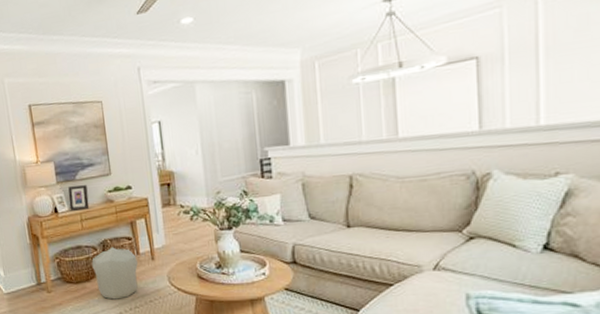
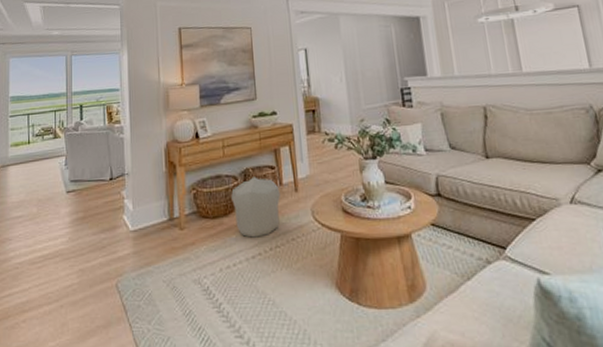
picture frame: present [68,185,90,211] -> none [211,109,233,137]

